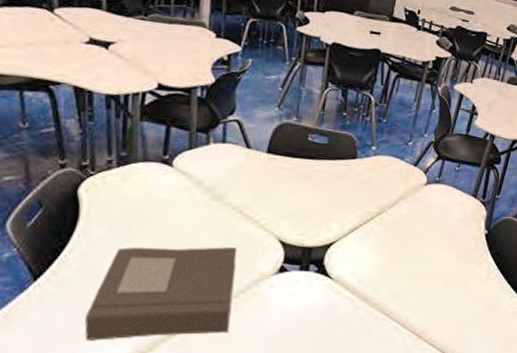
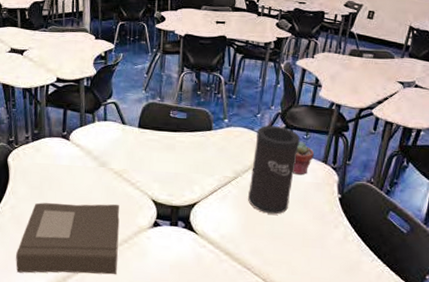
speaker: none [392,155,452,253] -> present [248,125,300,215]
potted succulent: none [441,173,465,210] -> present [293,141,314,175]

